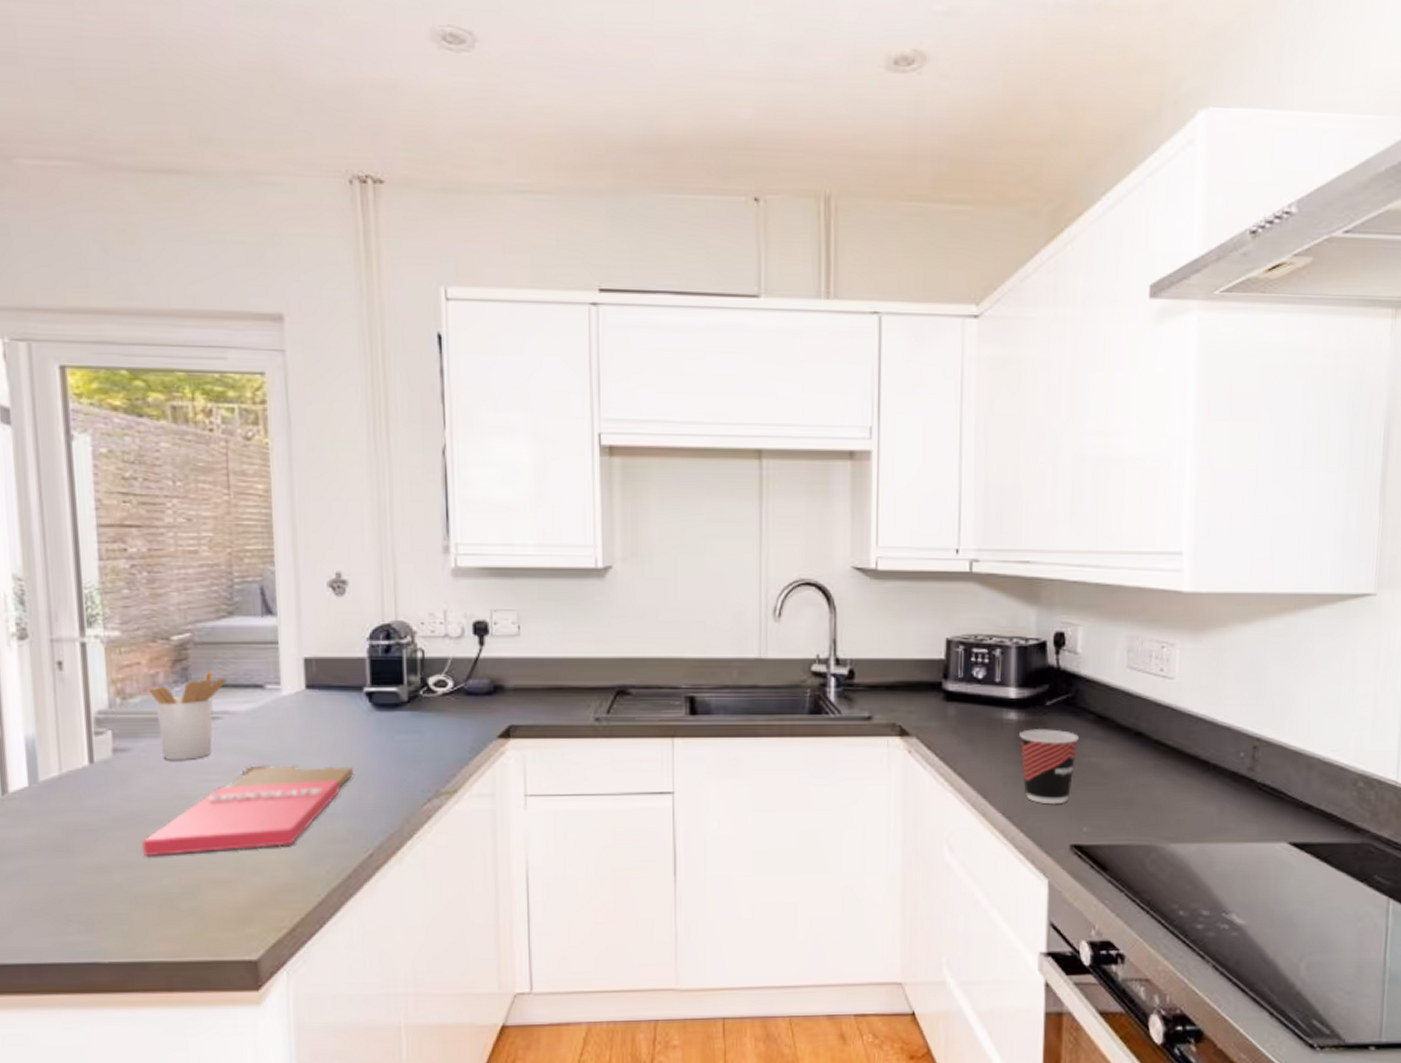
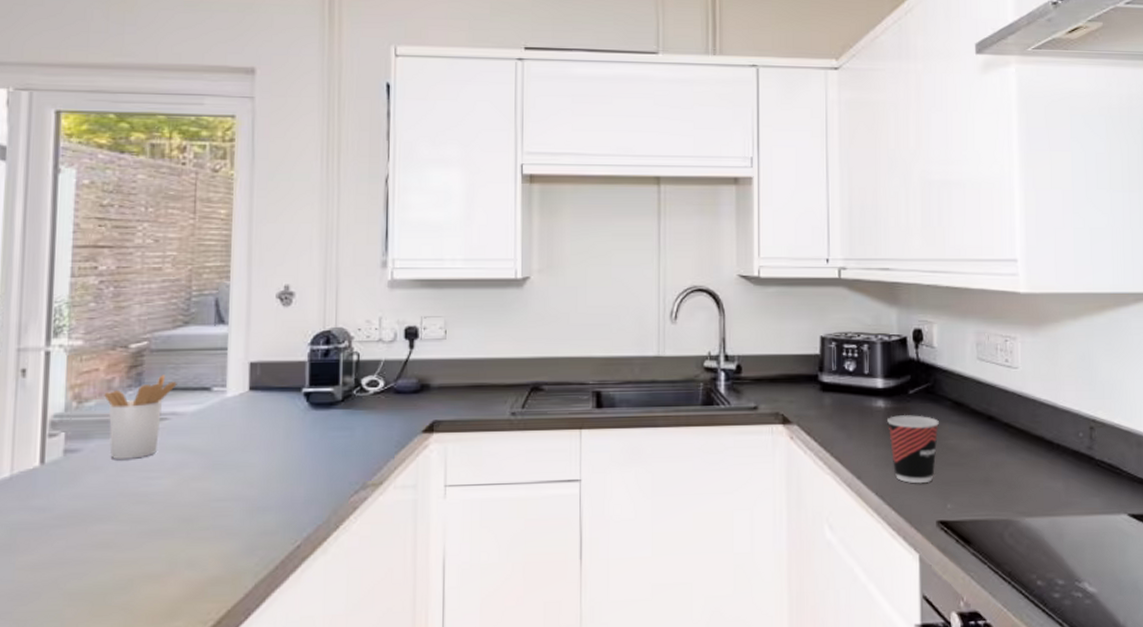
cutting board: present [141,765,353,856] -> none [81,462,287,552]

